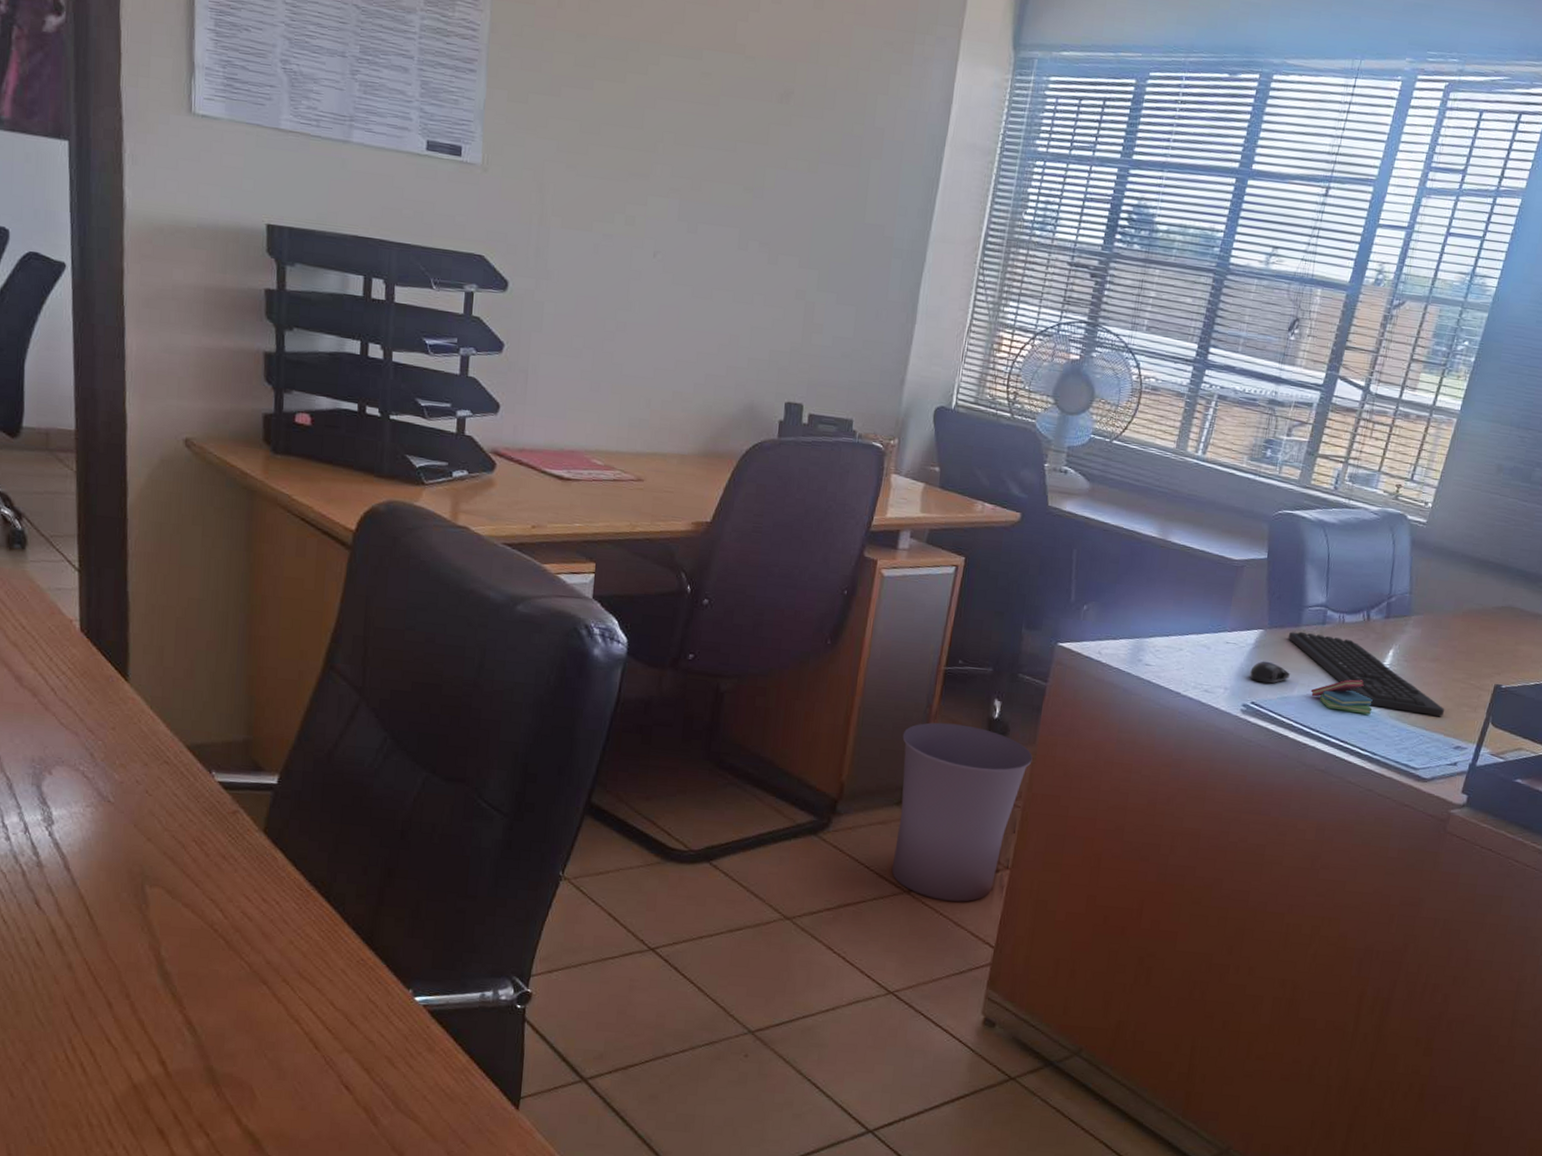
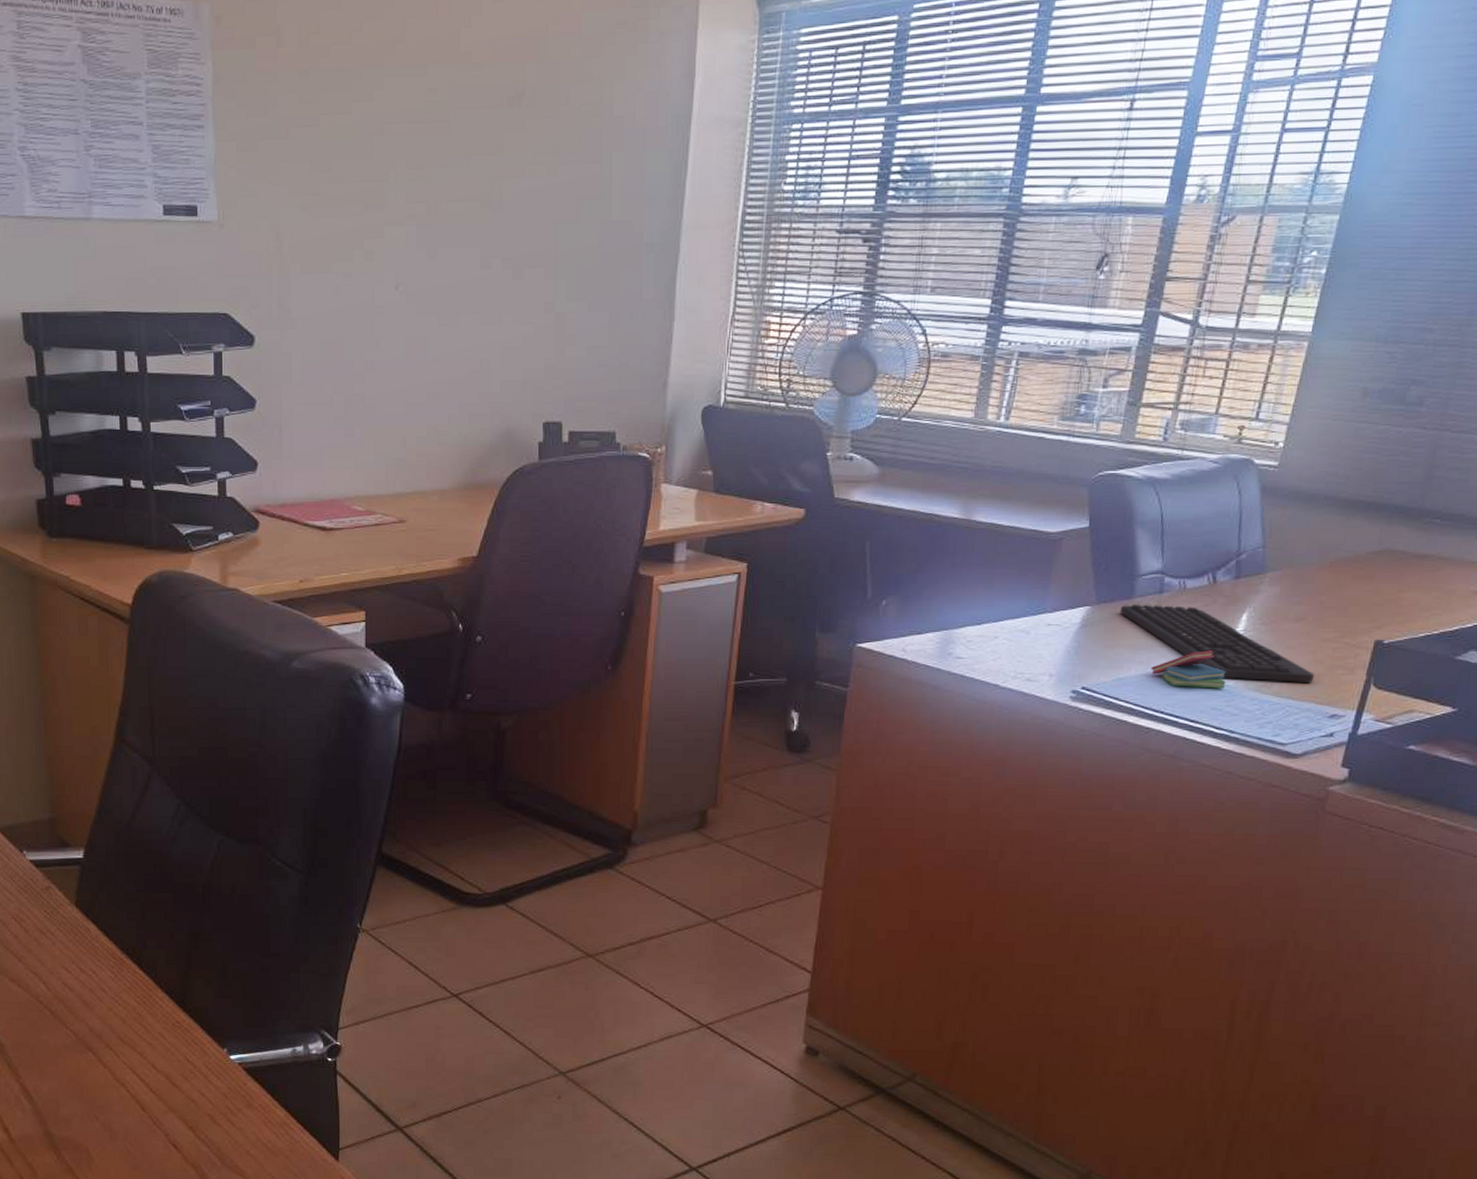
waste bin: present [891,722,1033,902] -> none [694,740,838,927]
computer mouse: present [1250,661,1291,684] -> none [1078,641,1126,665]

